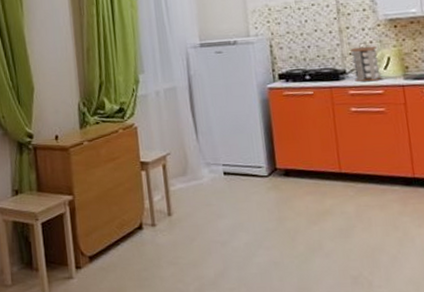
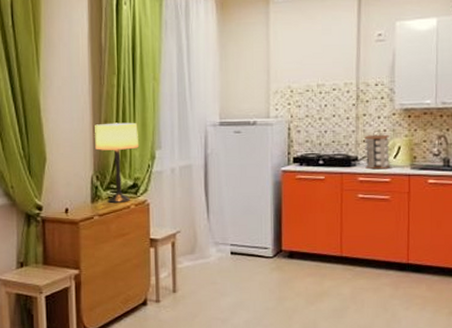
table lamp: none [78,49,123,129] -> present [95,122,140,204]

